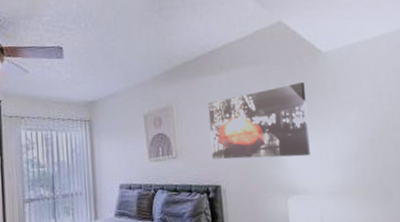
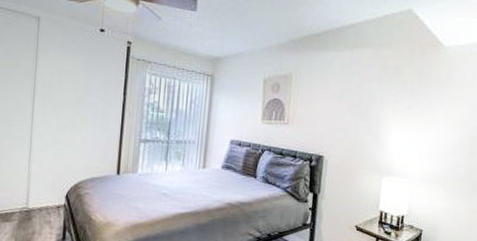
wall art: present [208,82,310,159] -> none [321,72,421,143]

